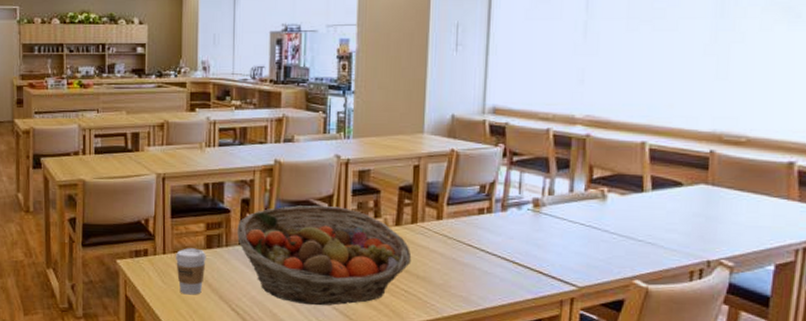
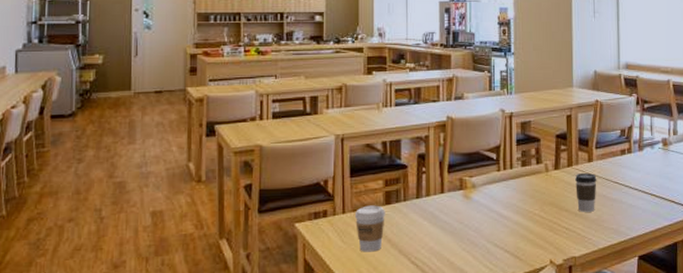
fruit basket: present [237,205,412,306] -> none [415,155,570,251]
coffee cup: none [419,231,446,276] -> present [575,172,597,212]

